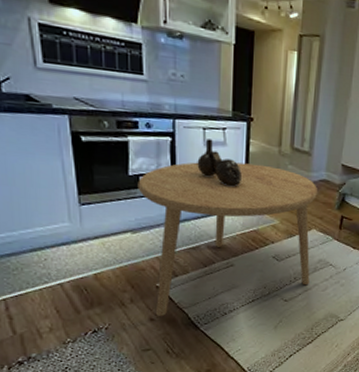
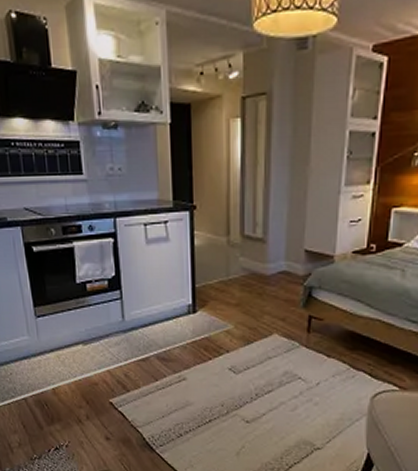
dining table: present [138,162,318,317] -> none [85,259,278,436]
decorative vase: present [197,139,242,186] -> none [140,235,188,286]

